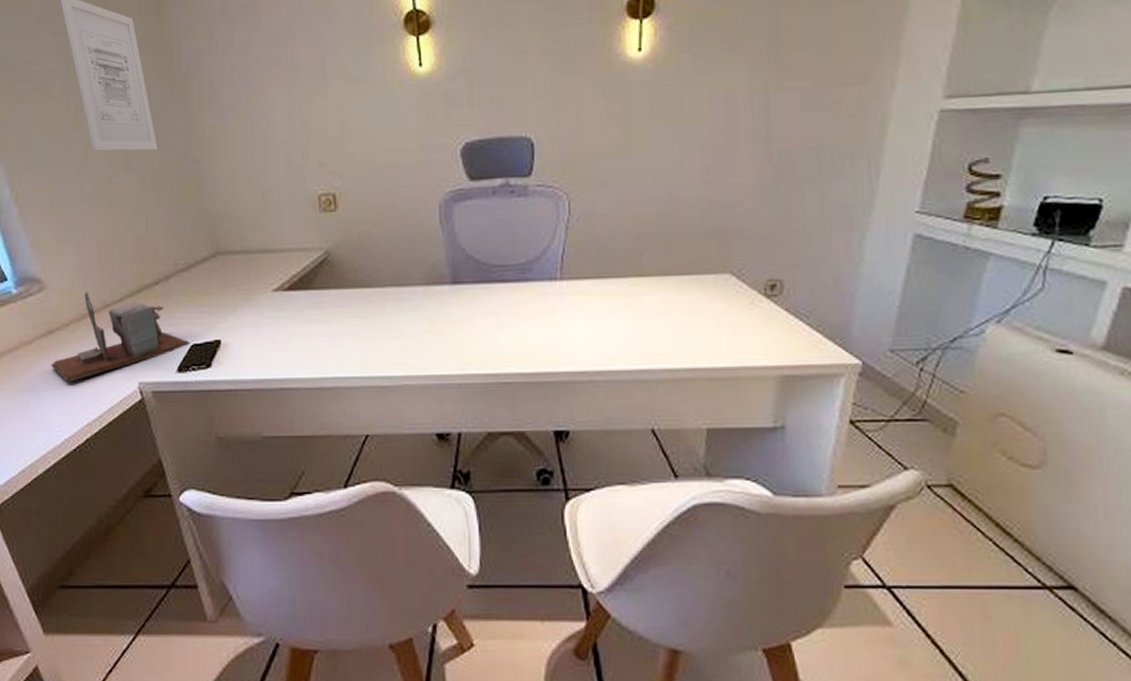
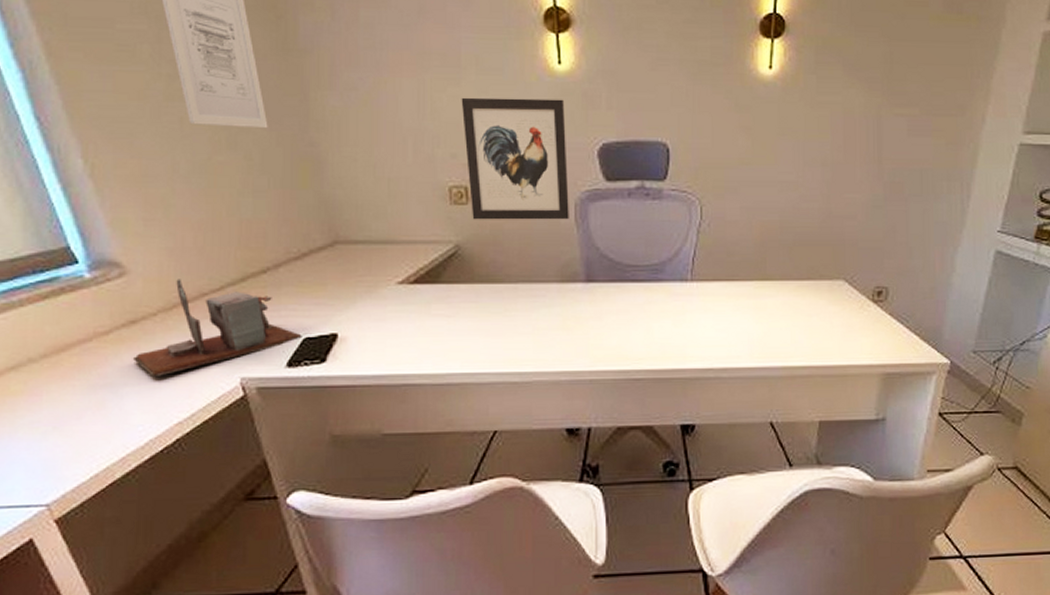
wall art: none [327,101,434,226] -> present [461,97,569,220]

